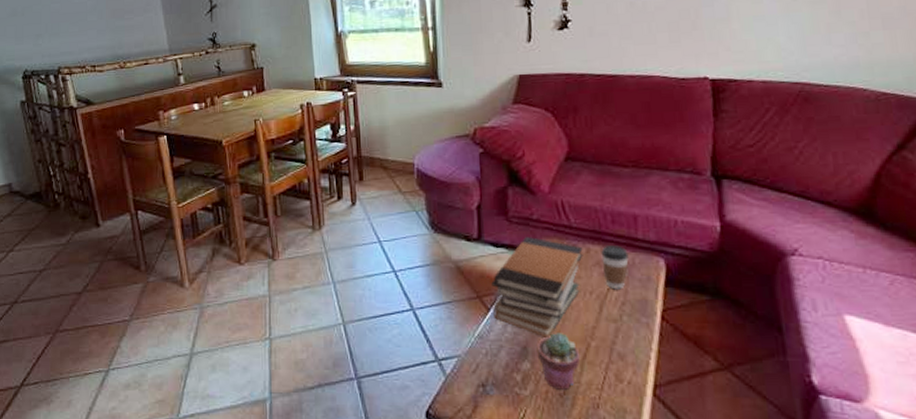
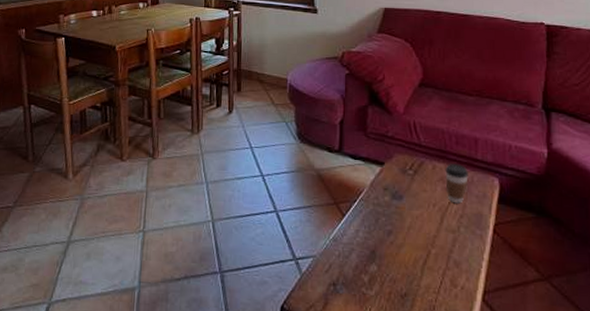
book stack: present [491,236,583,337] -> none [348,151,430,243]
potted succulent: present [536,333,581,390] -> none [384,239,422,292]

